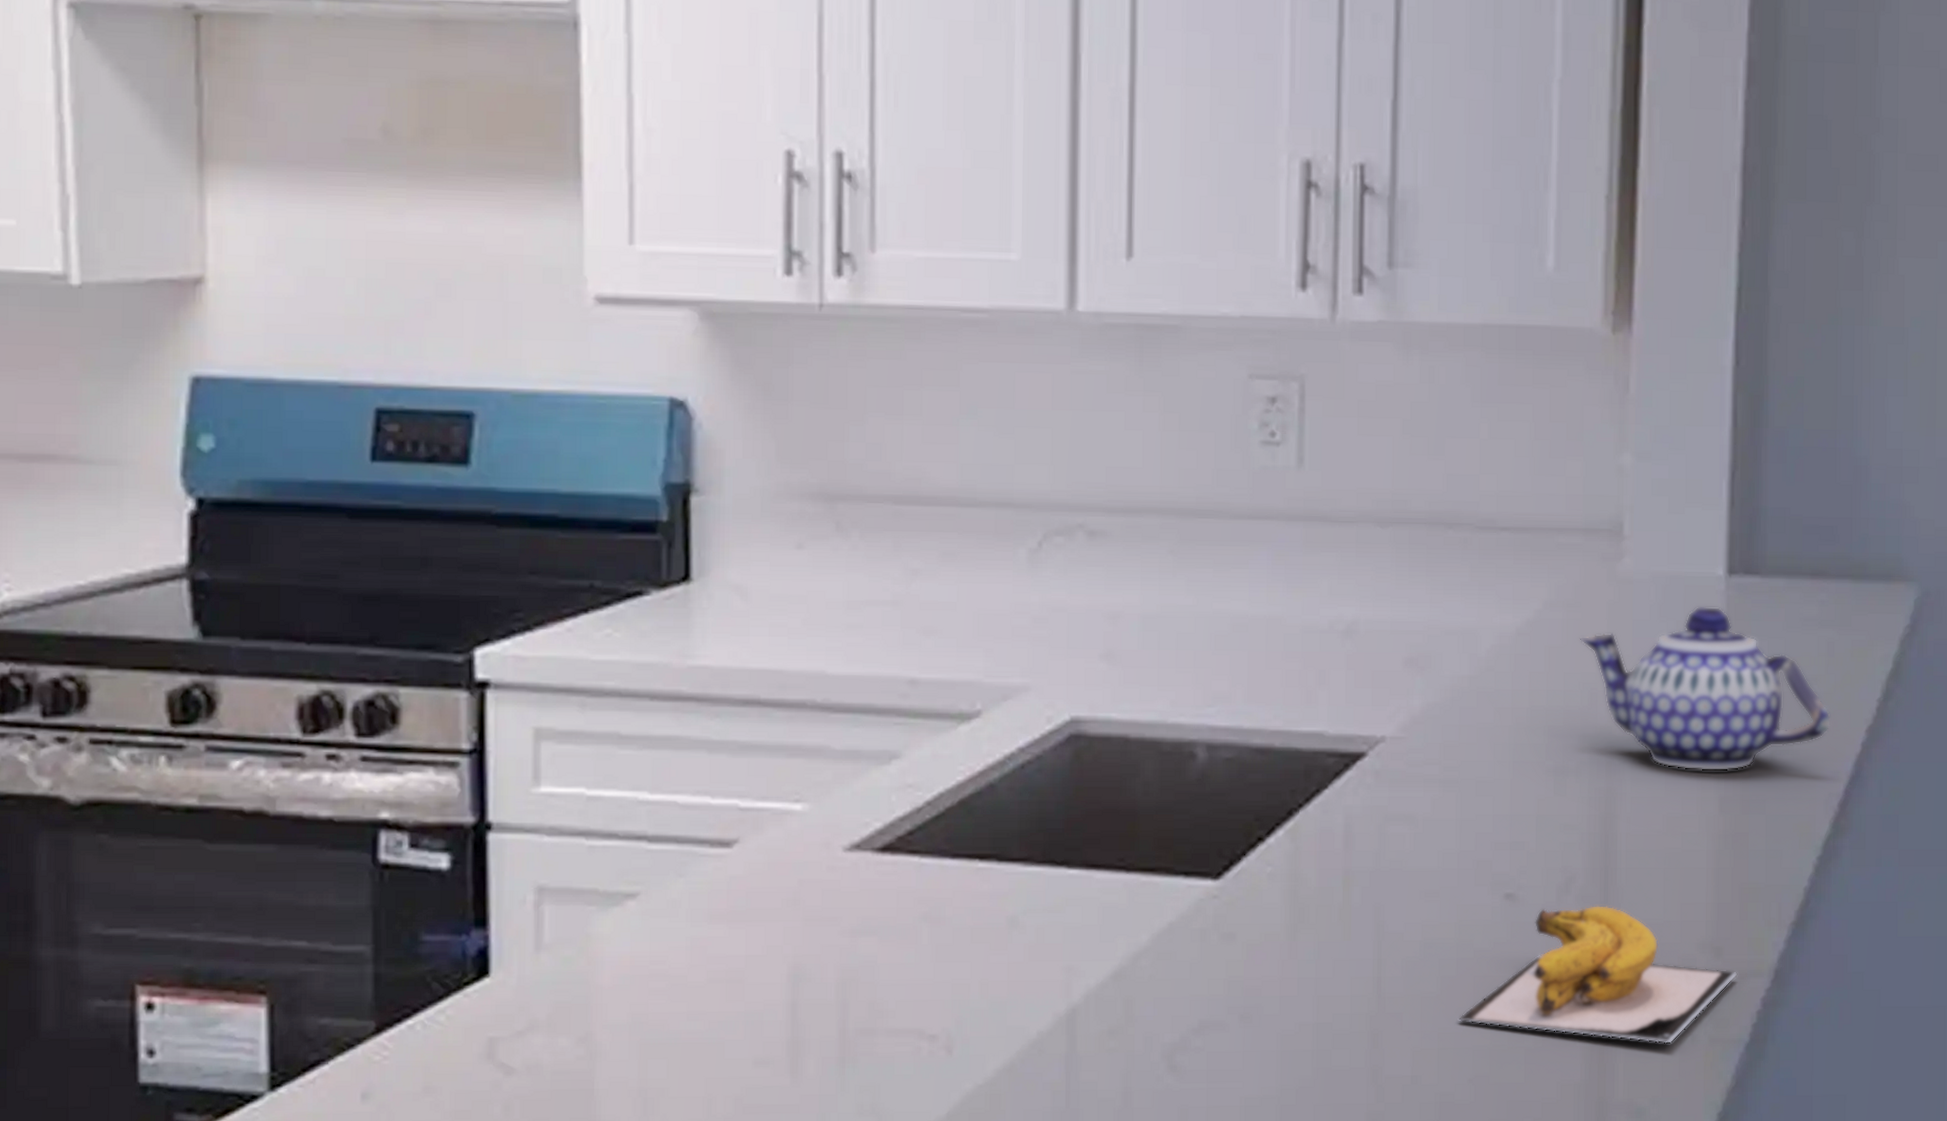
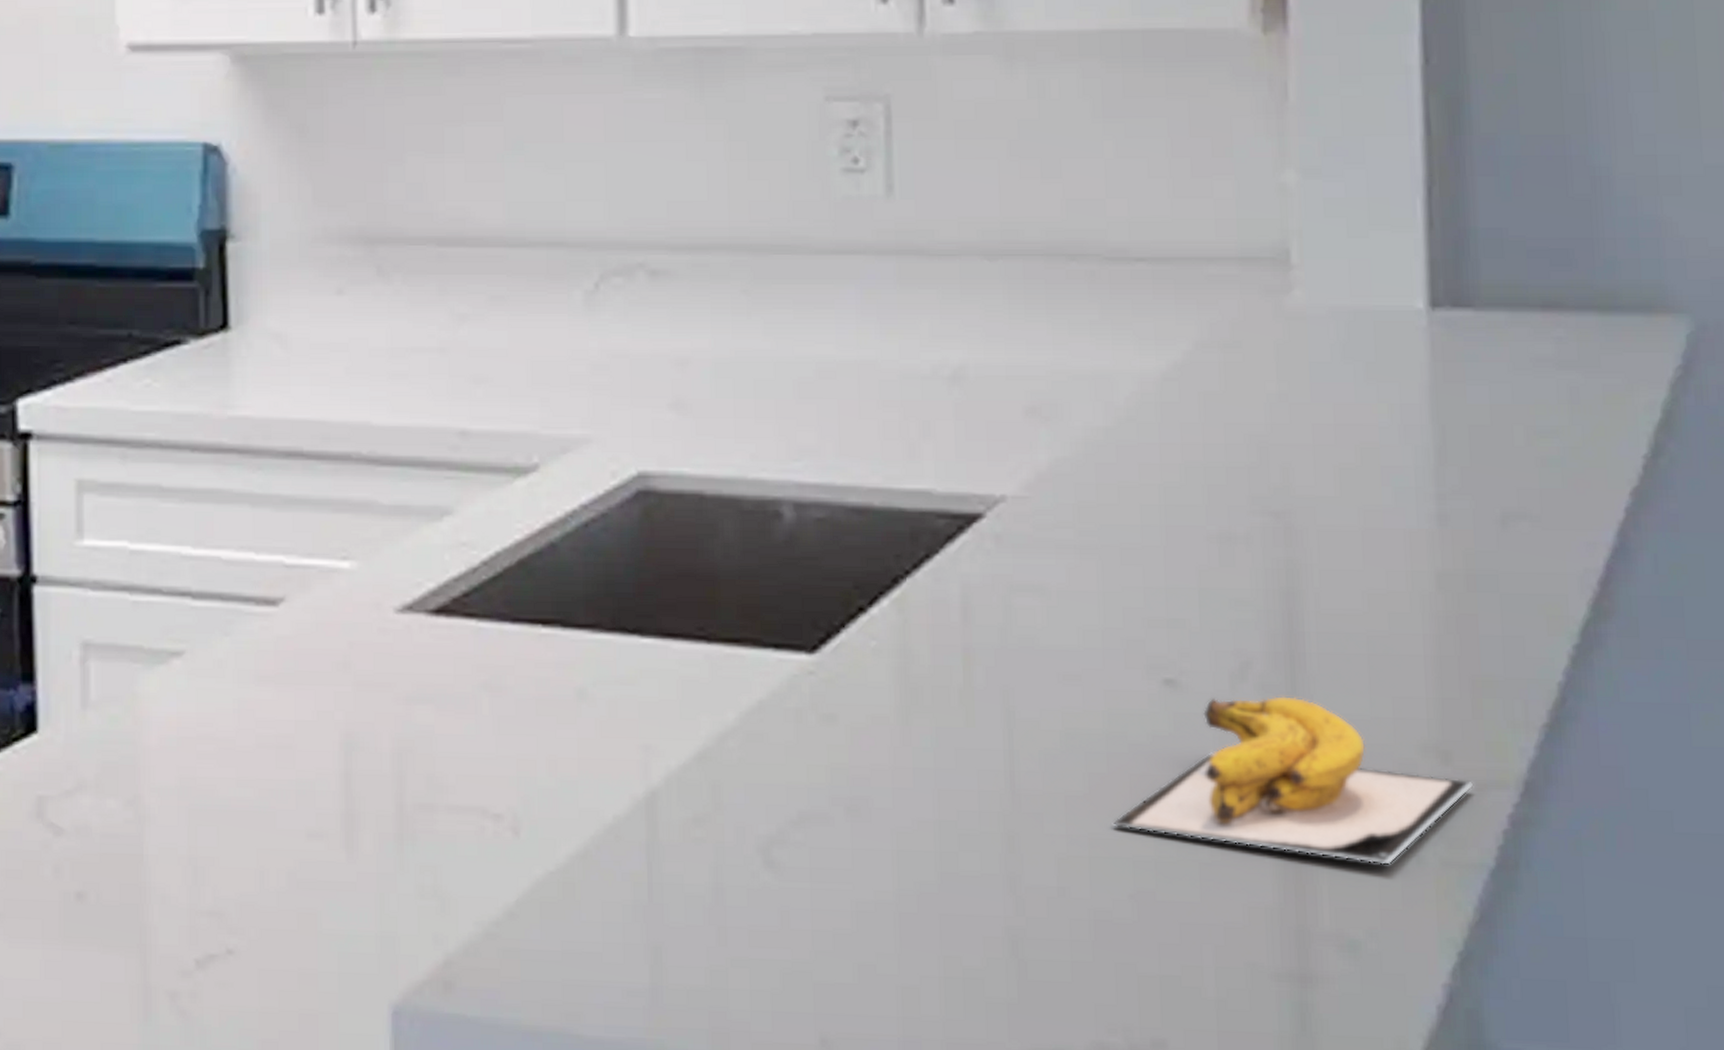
teapot: present [1579,606,1832,772] -> none [1241,345,1582,541]

